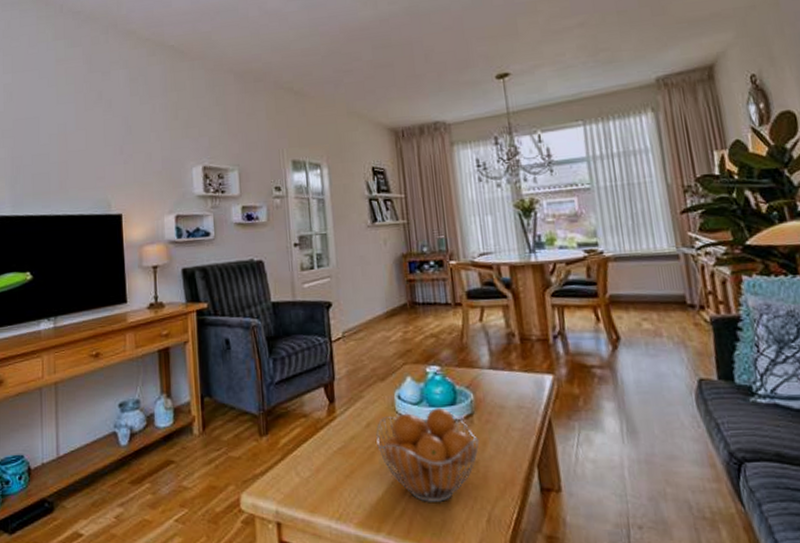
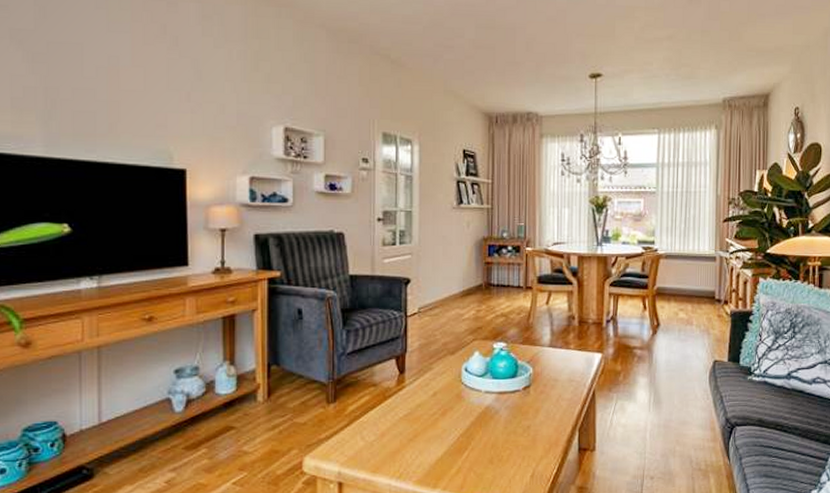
fruit basket: present [376,407,480,503] -> none [441,380,533,462]

